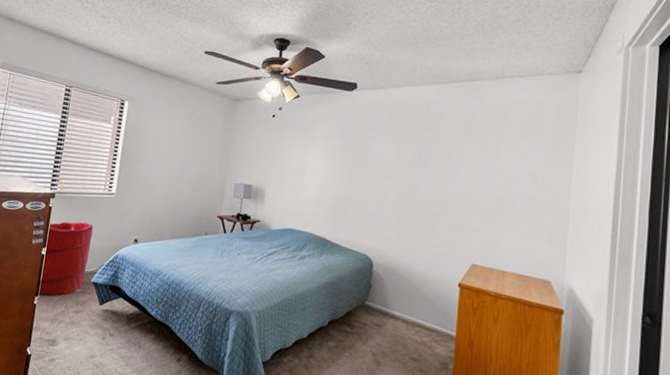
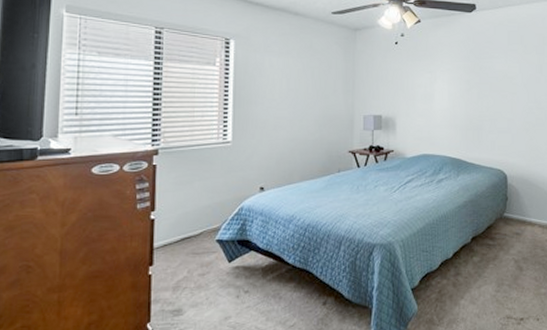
laundry hamper: present [39,221,94,297] -> none [154,178,211,264]

